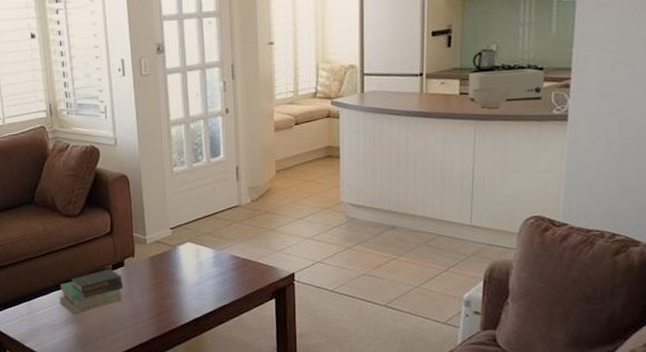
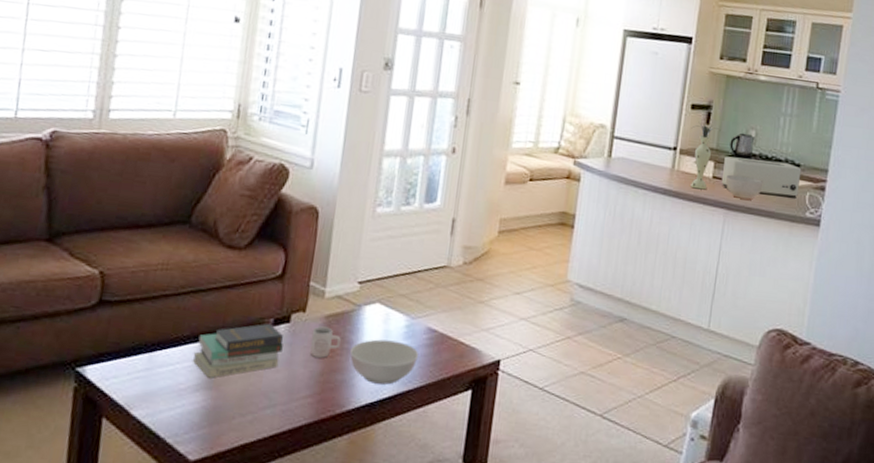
mug: none [142,266,165,289] -> present [310,326,341,358]
bowl: none [174,269,228,303] -> present [349,339,419,385]
vase: none [434,46,463,107] -> present [690,121,721,190]

